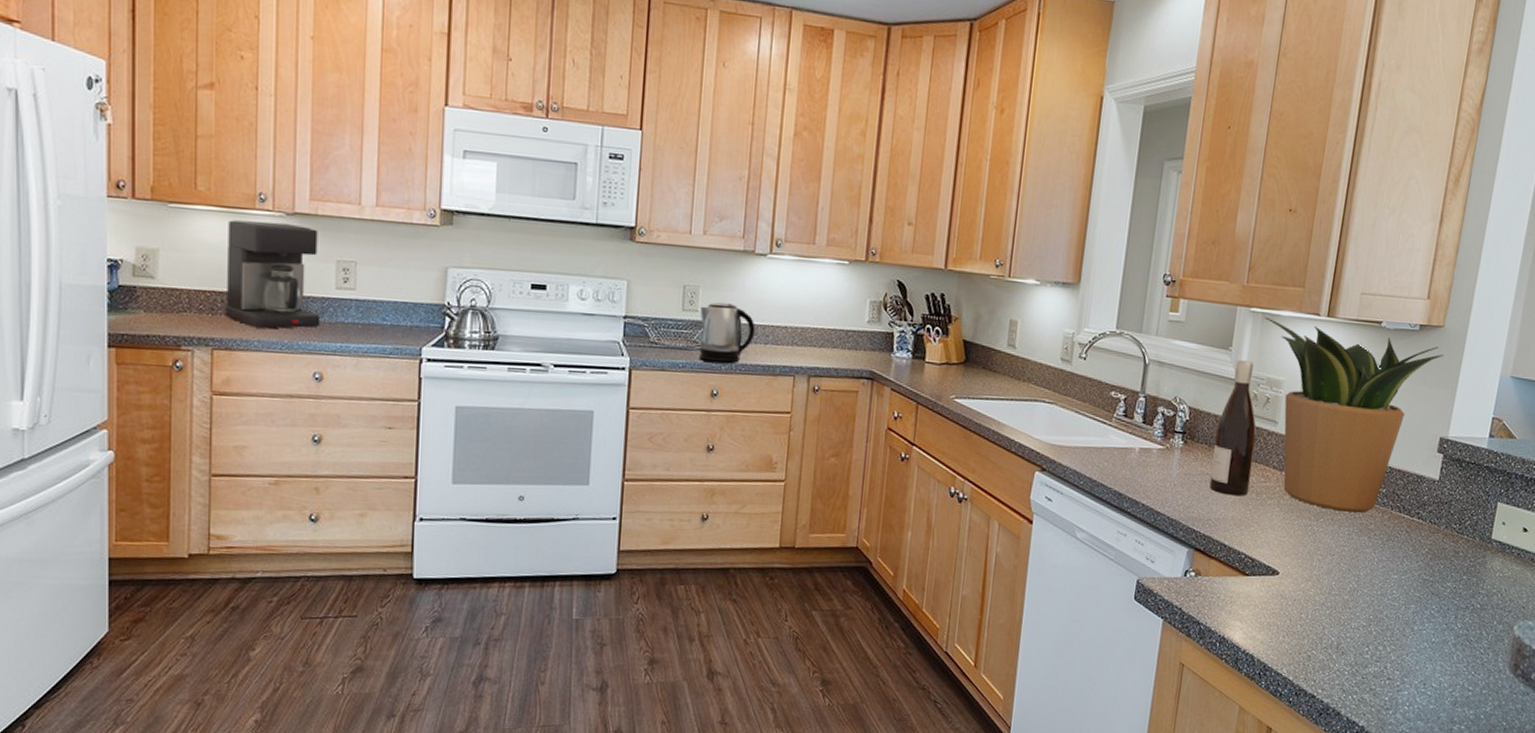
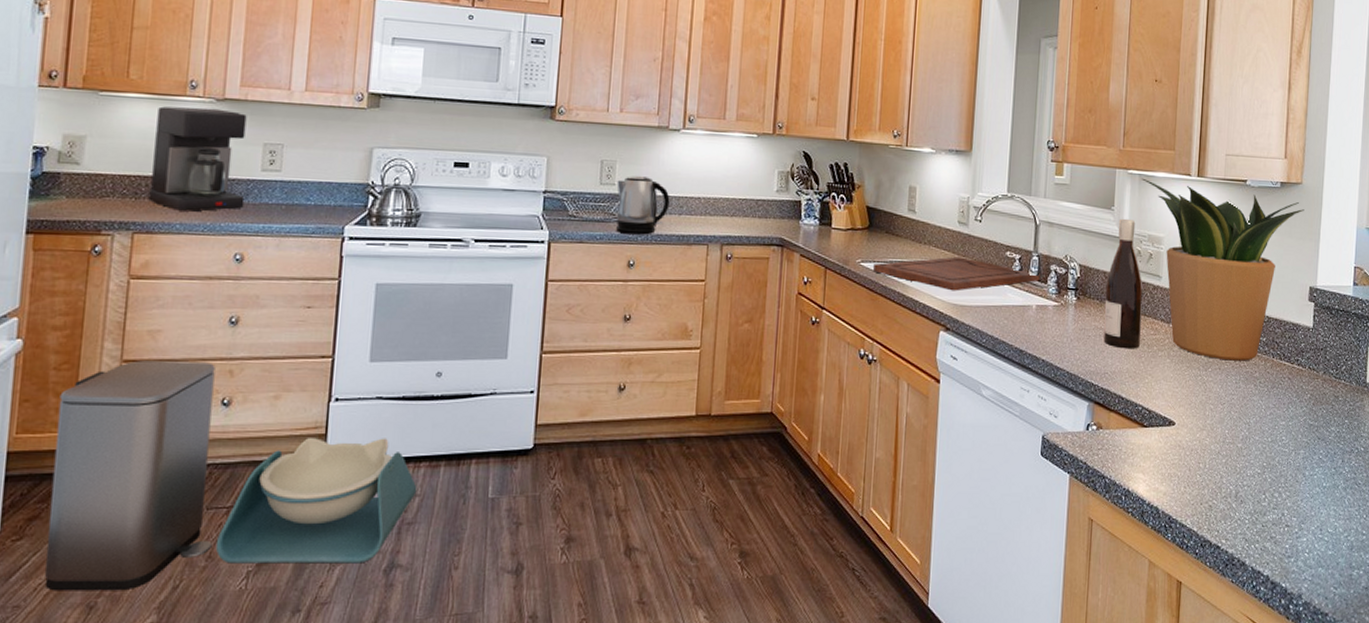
pedal bin: none [153,475,308,690] -> present [45,360,215,591]
pet bowl: none [311,555,503,675] -> present [215,438,417,564]
cutting board: none [968,395,1146,431] -> present [873,257,1040,291]

